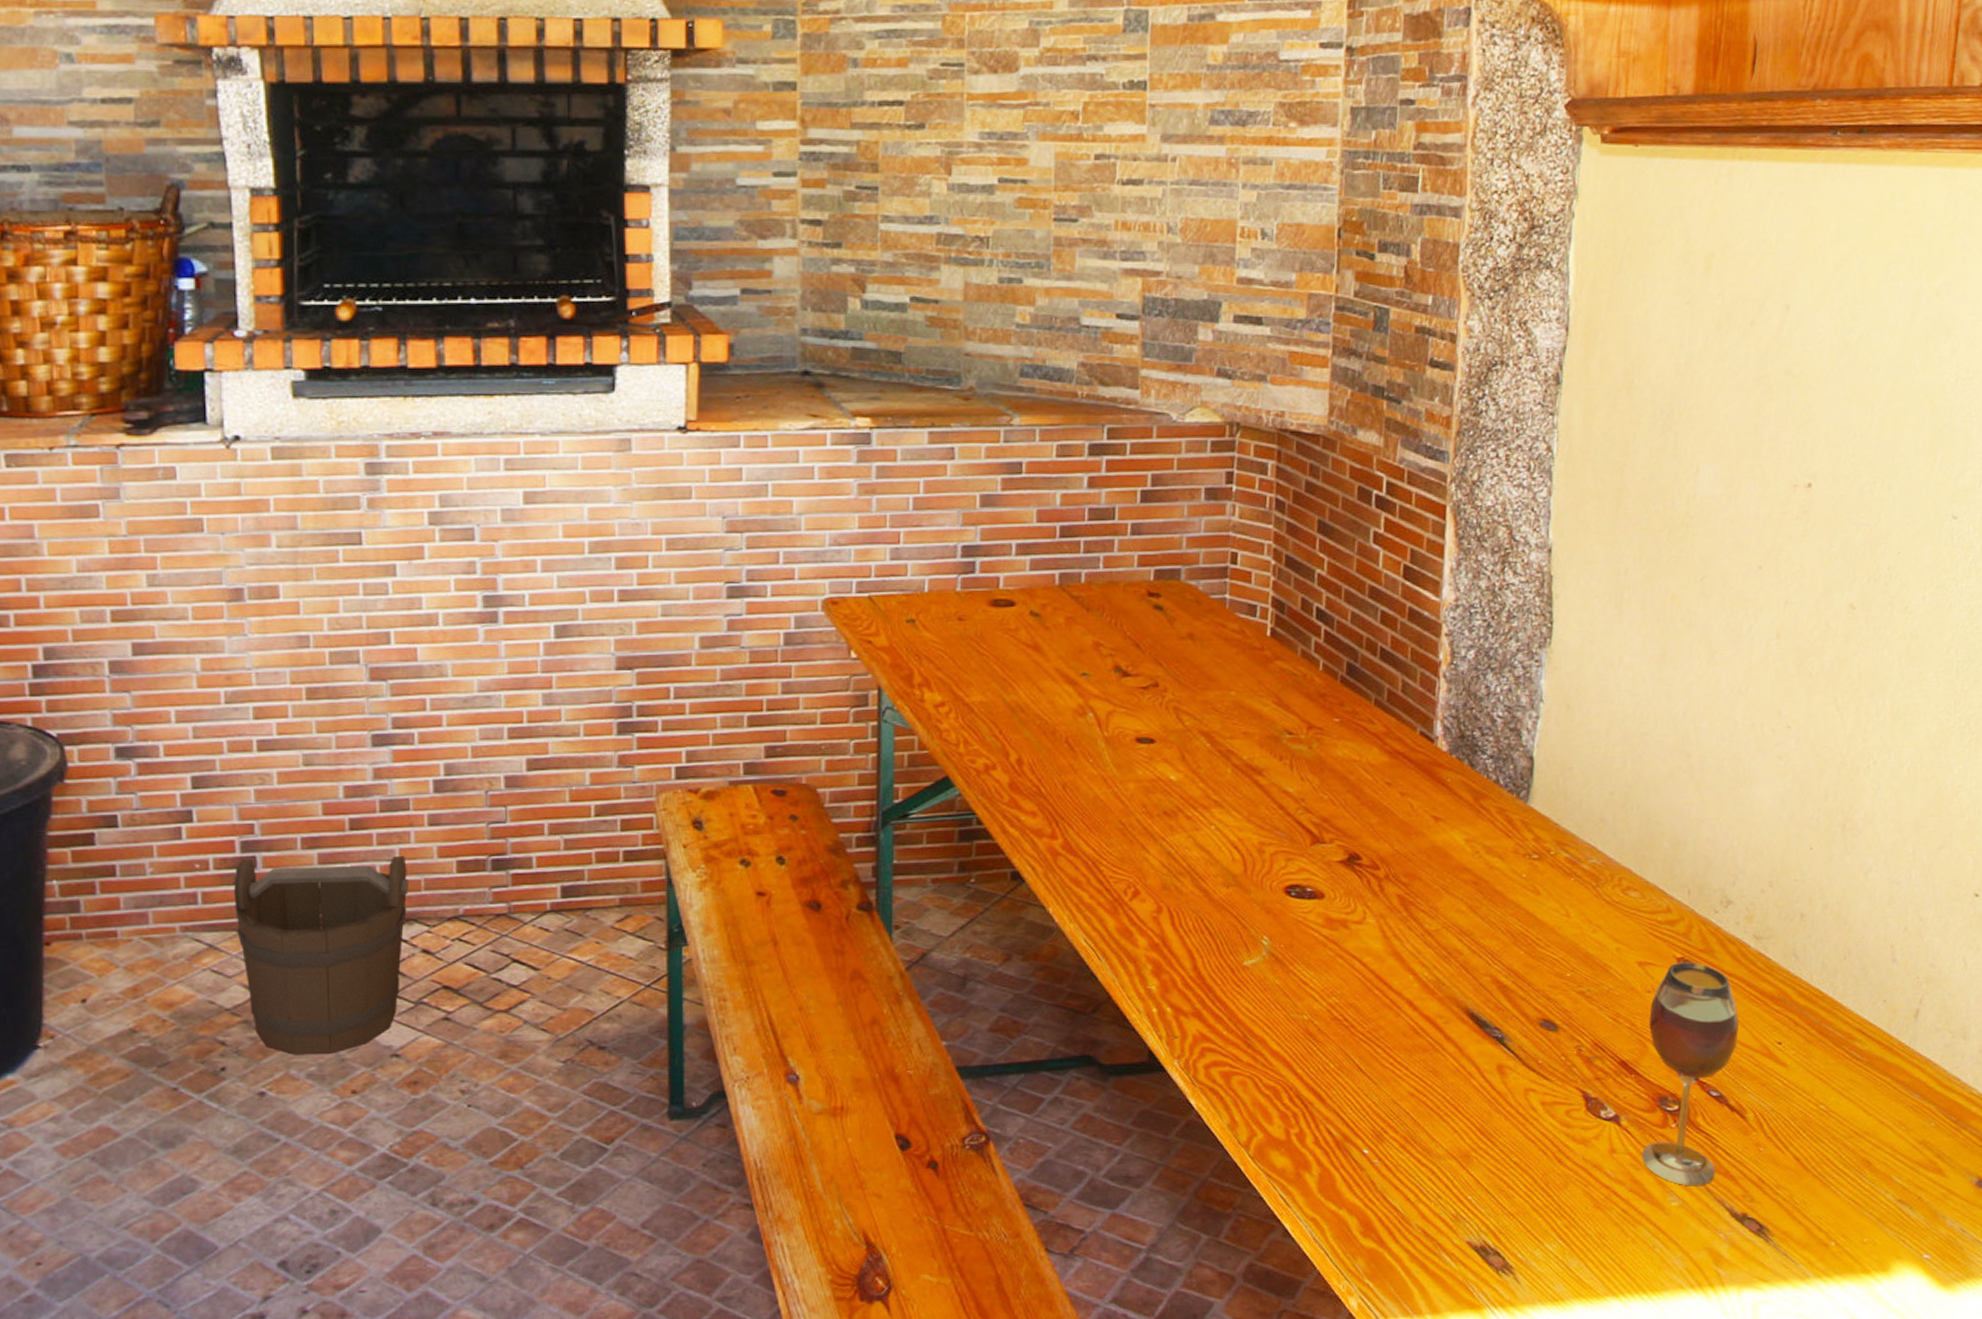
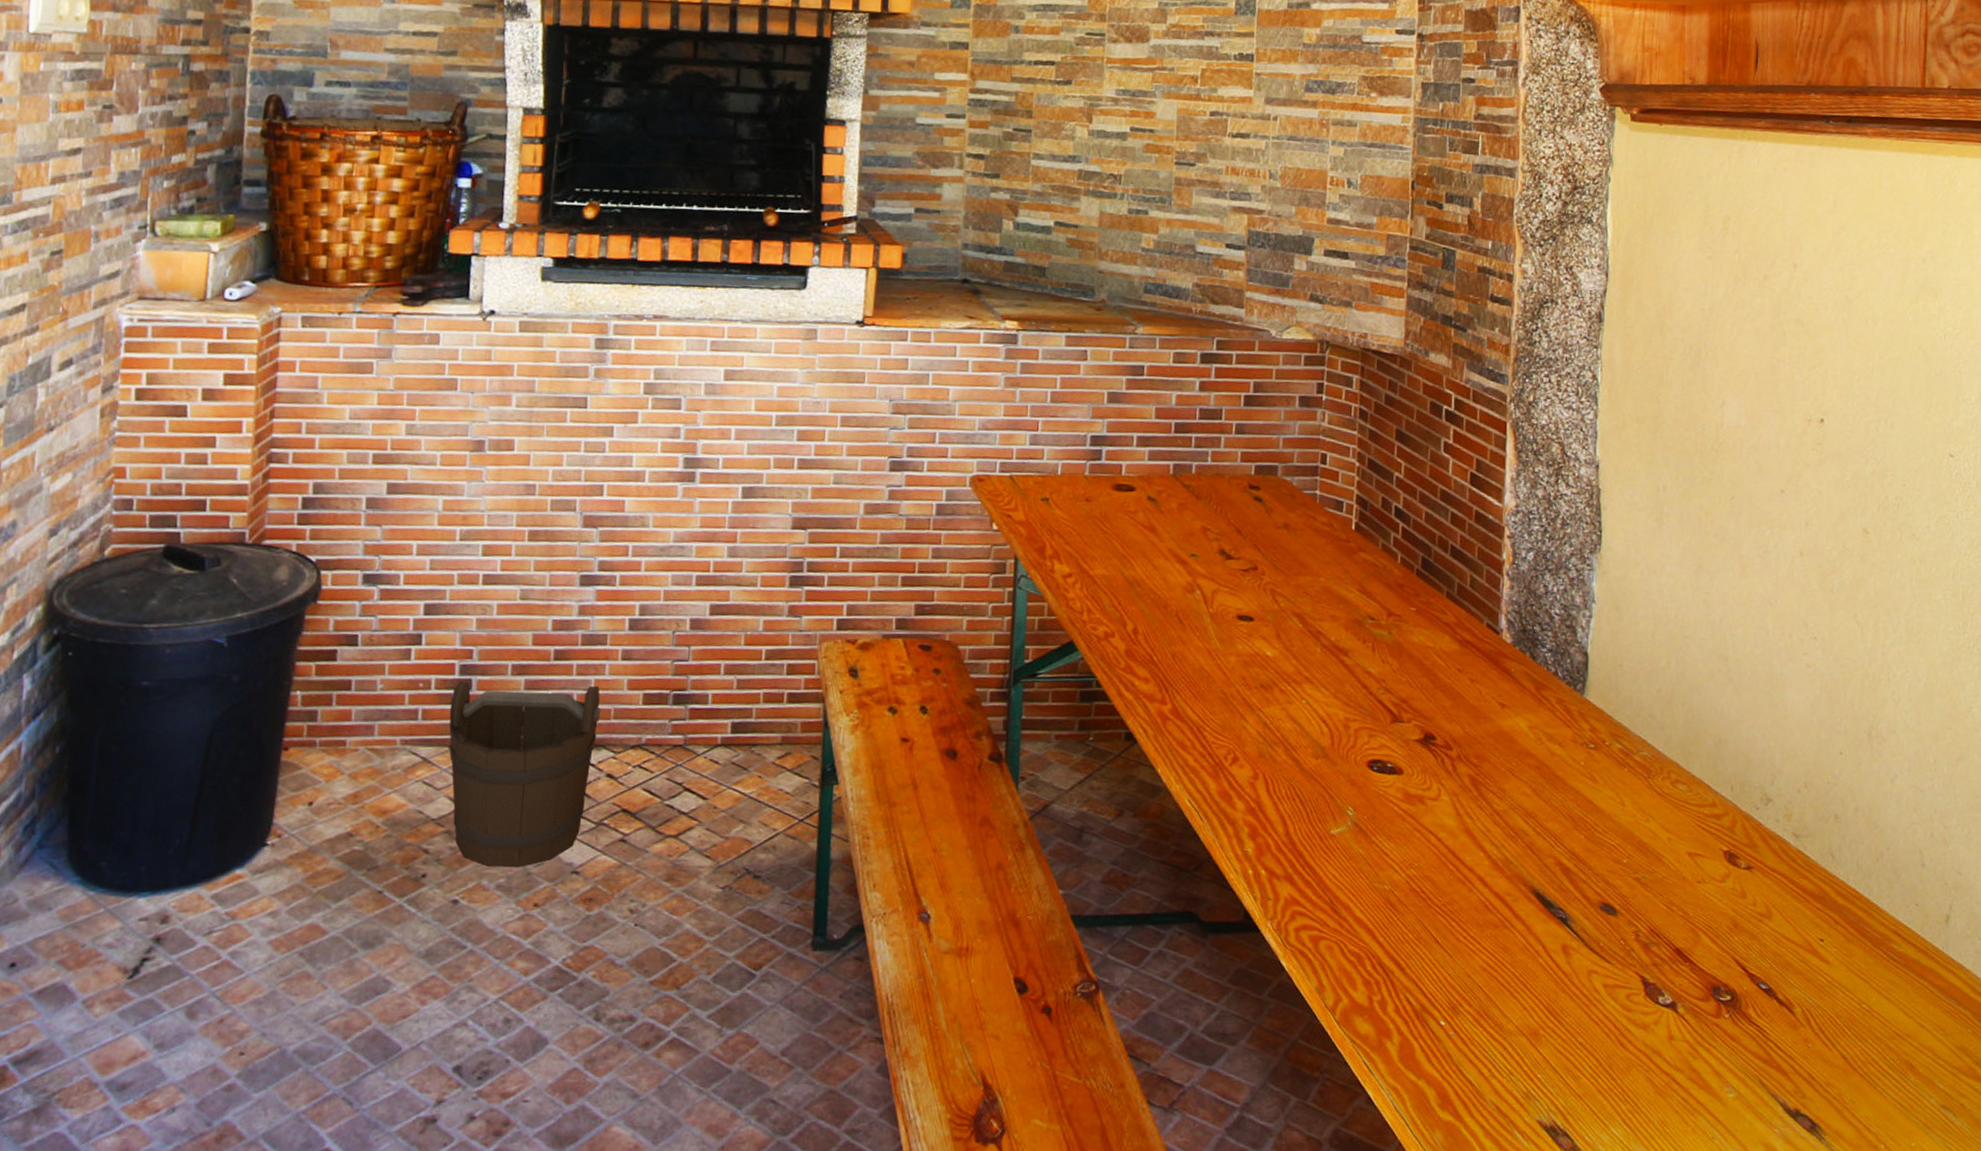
wineglass: present [1642,962,1739,1186] -> none [1699,855,1783,1079]

